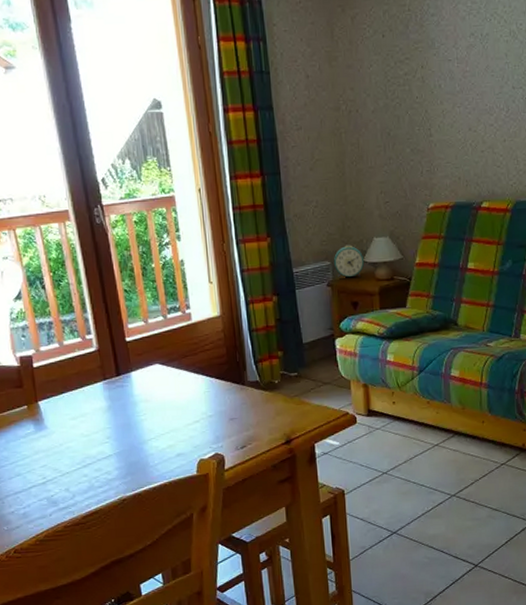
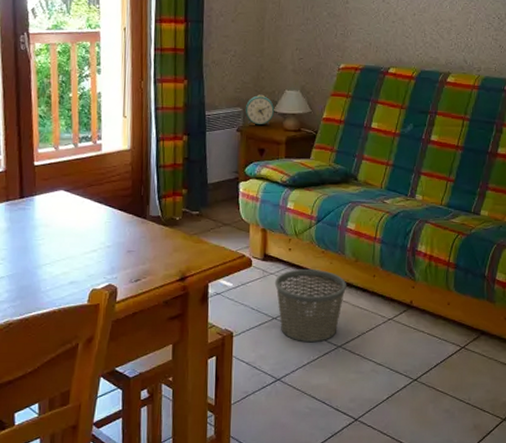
basket: none [381,420,456,494] -> present [274,269,347,343]

